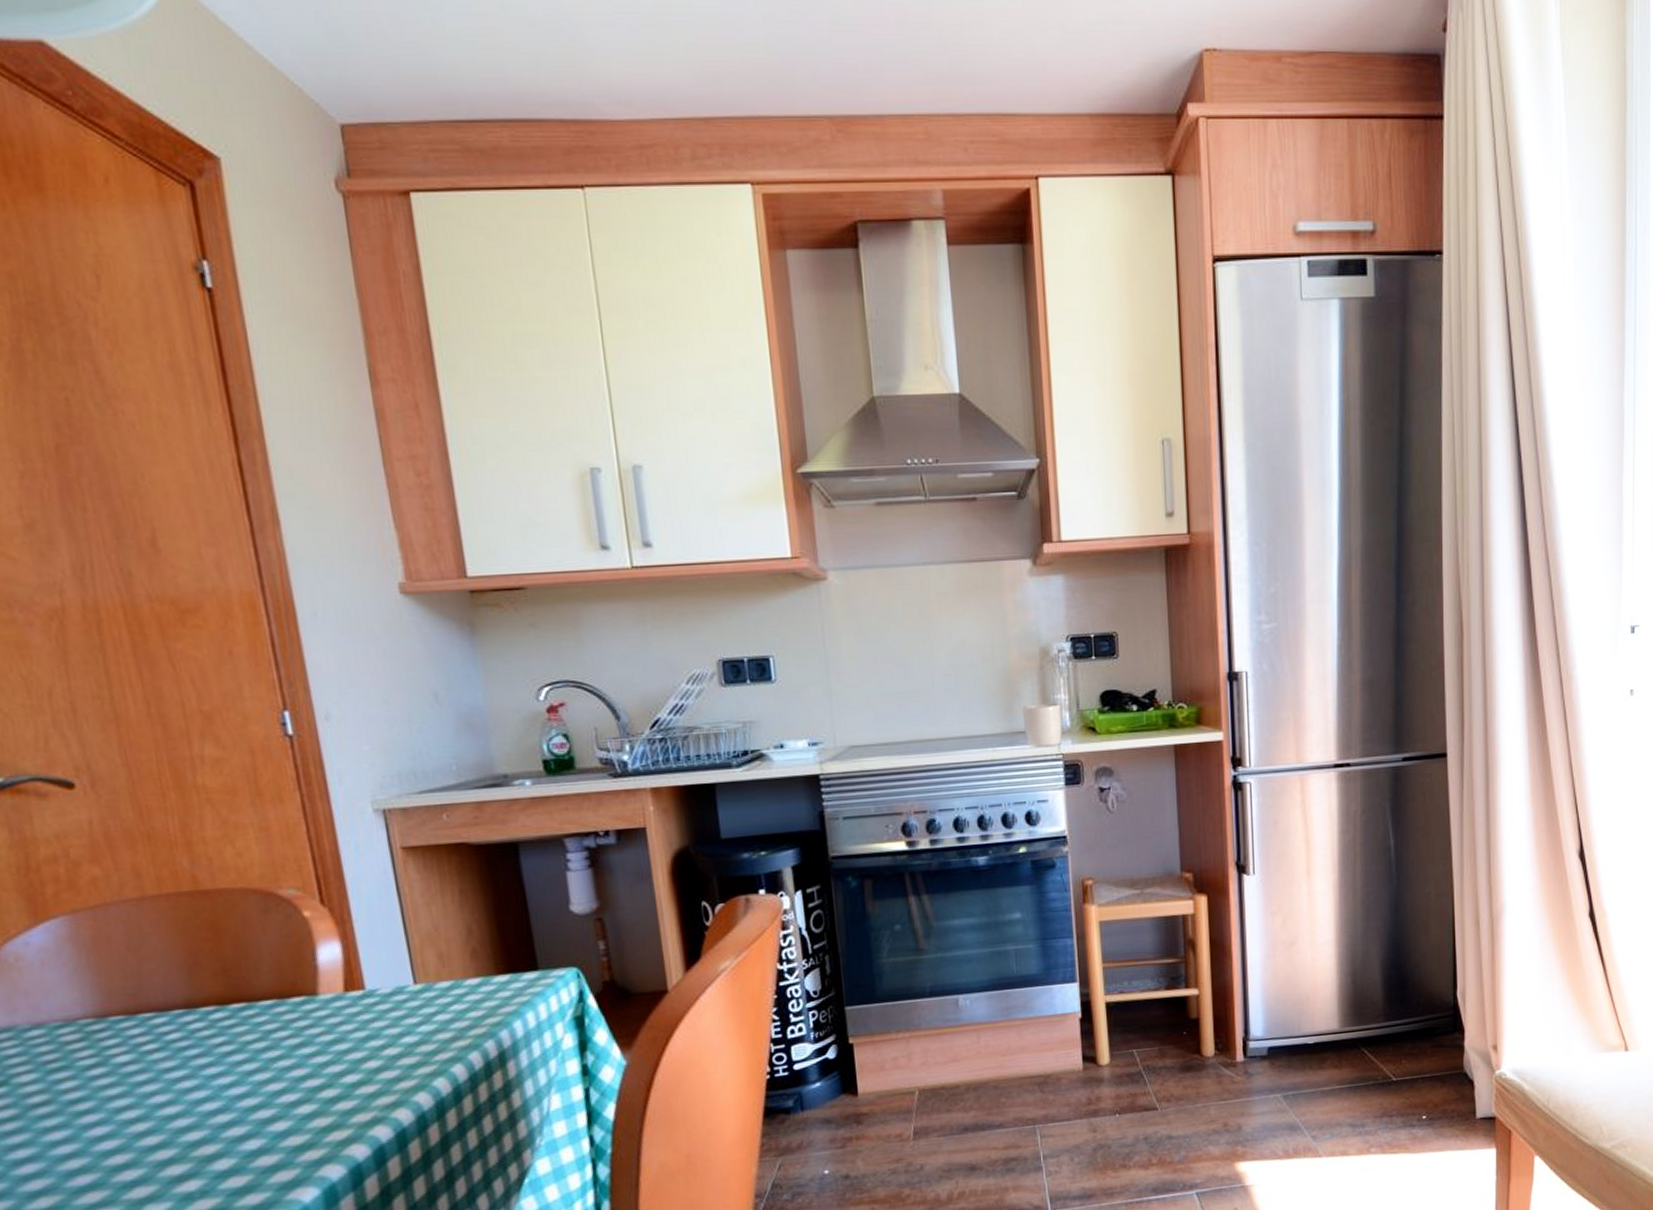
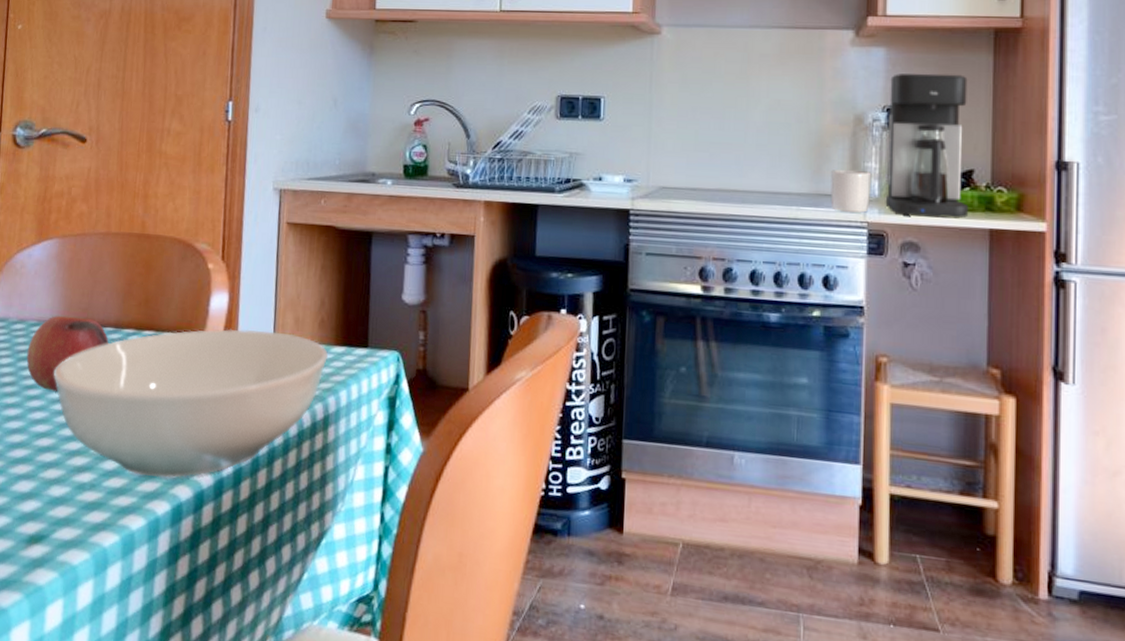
fruit: none [58,1004,182,1100] -> present [26,316,109,391]
bowl: none [107,972,490,1167] -> present [53,328,328,478]
coffee maker: none [1071,596,1155,743] -> present [885,73,969,219]

